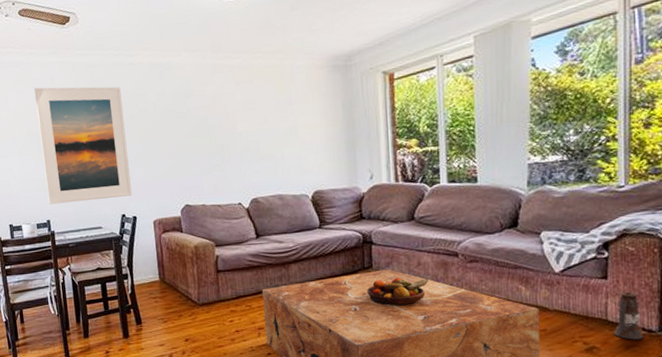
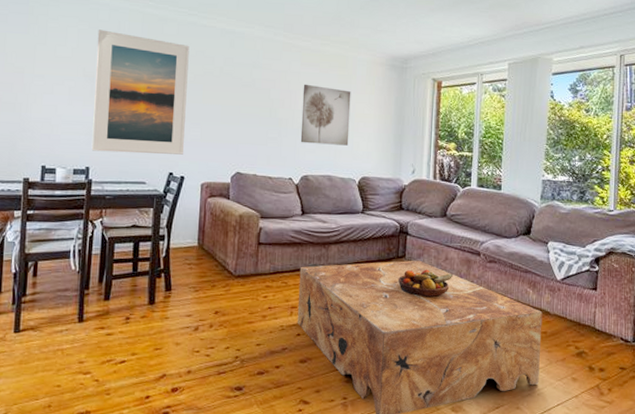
wall art: none [240,102,296,166] -> present [300,84,351,146]
lantern: present [614,277,643,340] -> none [599,290,621,348]

